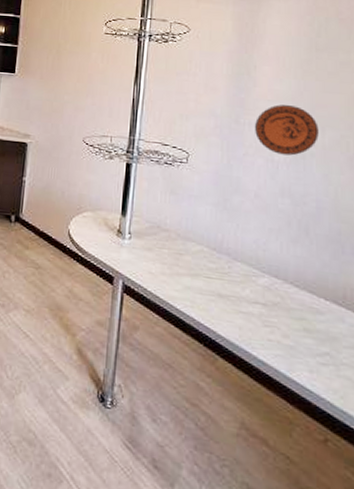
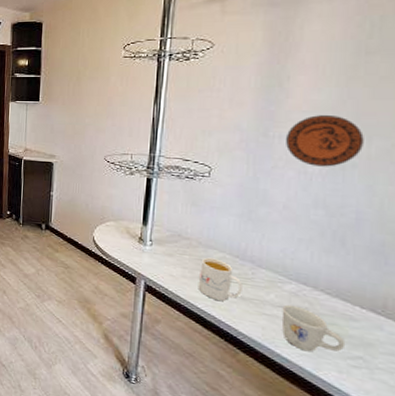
mug: none [177,251,220,300] -> present [198,257,243,301]
mug: none [257,300,315,352] -> present [281,304,346,352]

